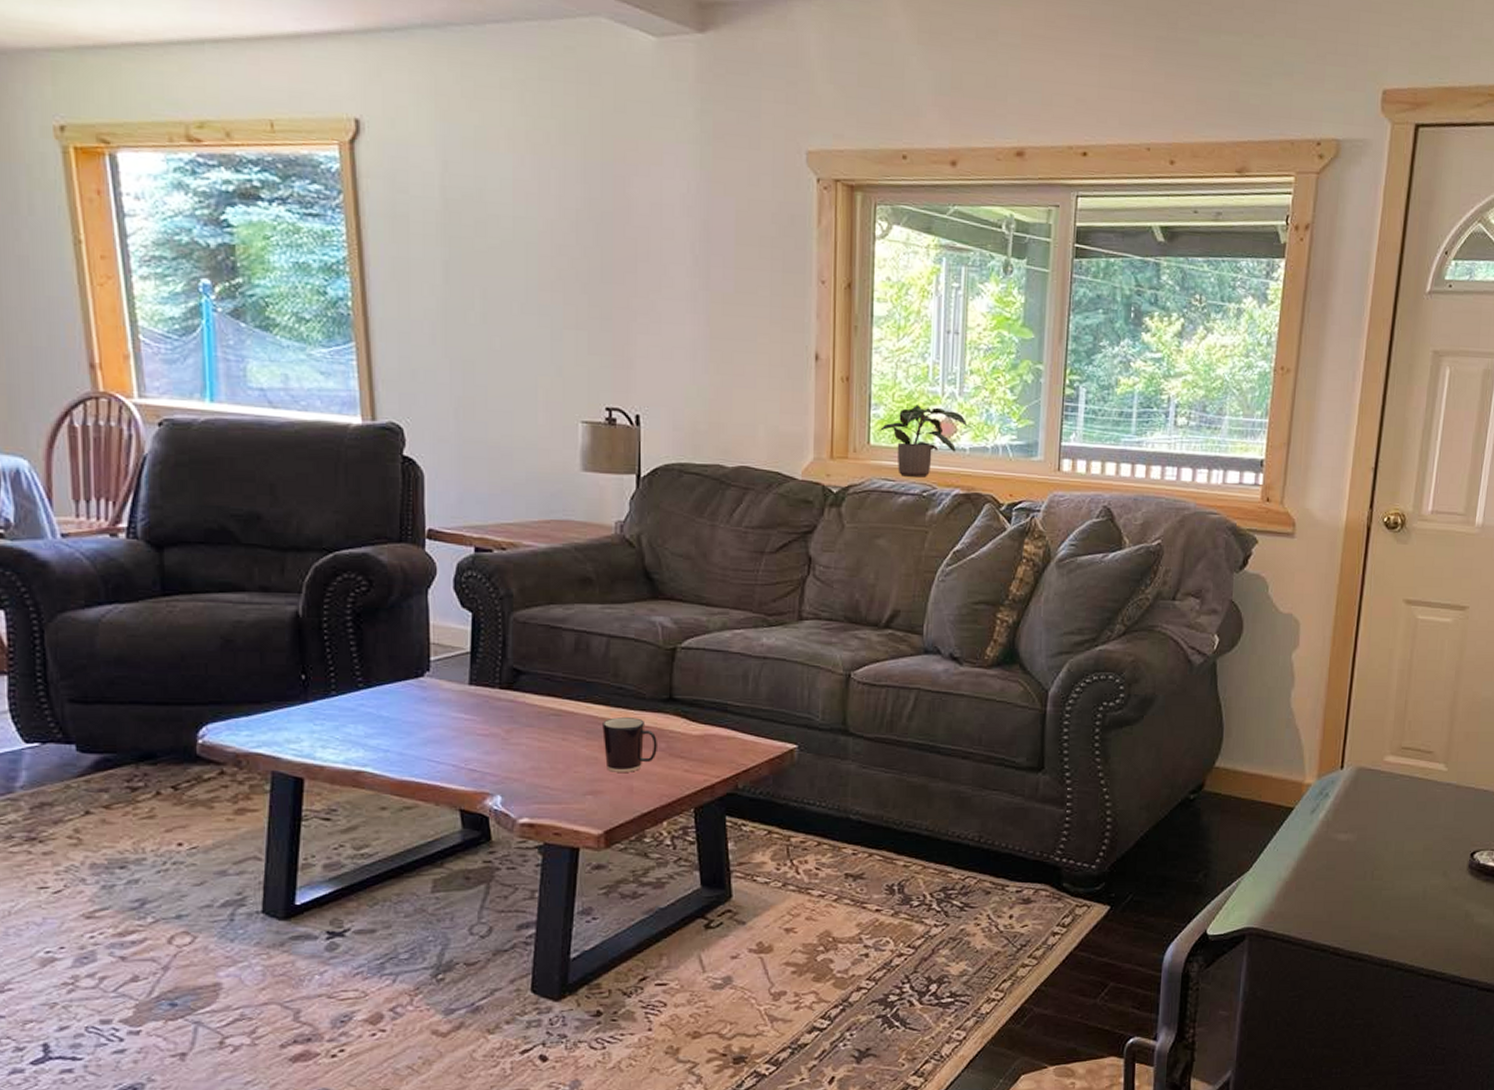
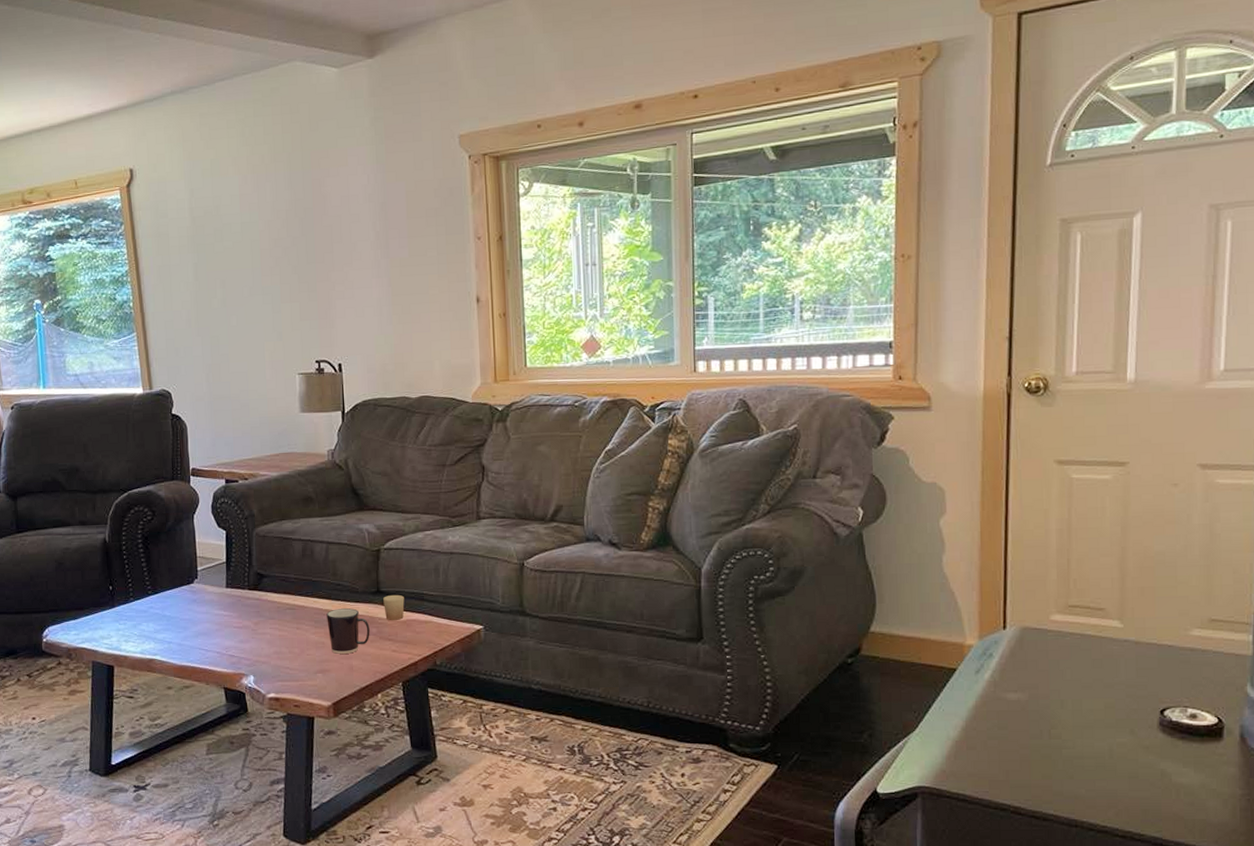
candle: none [677,703,703,735] -> present [383,594,405,621]
potted plant: present [877,405,968,479] -> none [532,329,610,392]

